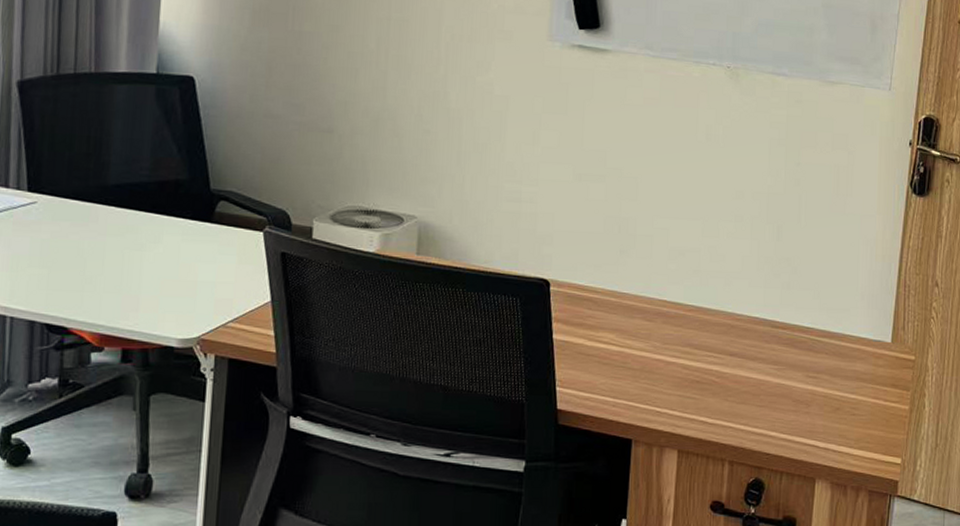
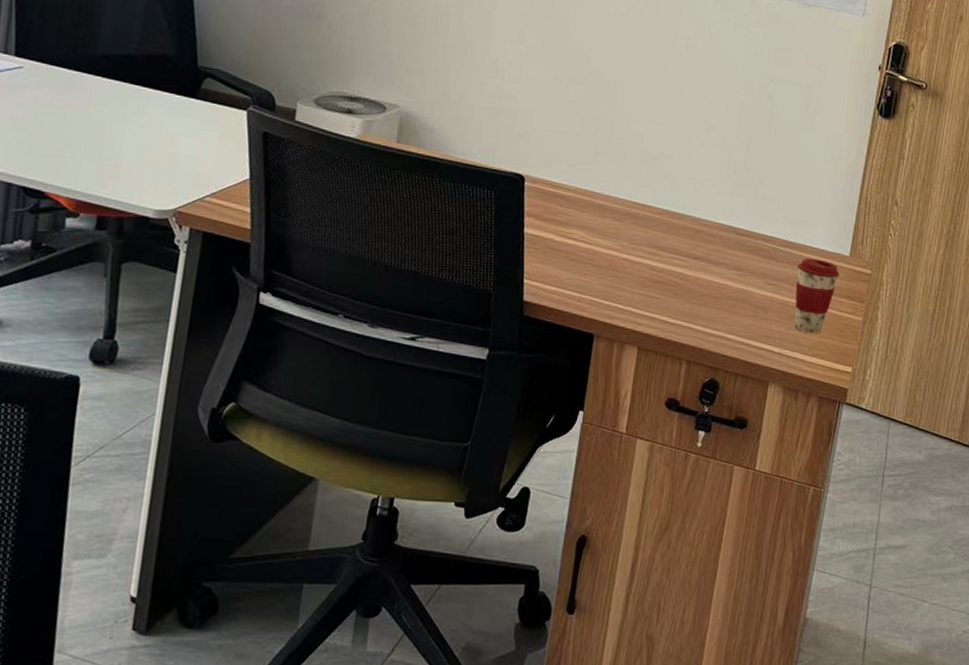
coffee cup: none [837,347,882,425] -> present [795,258,840,333]

